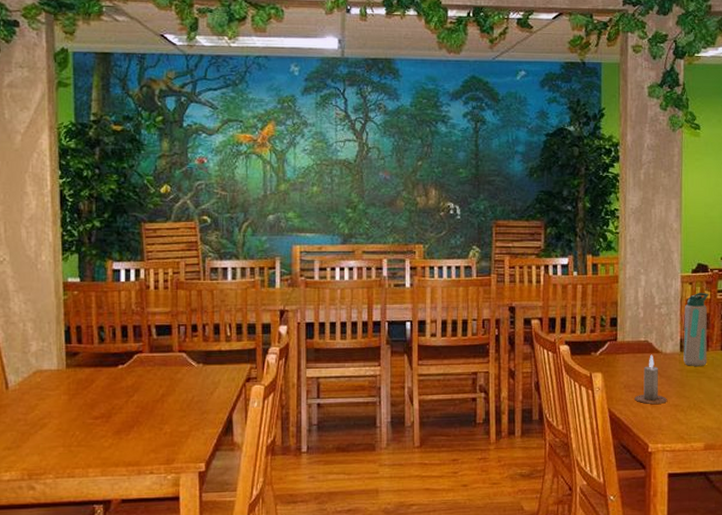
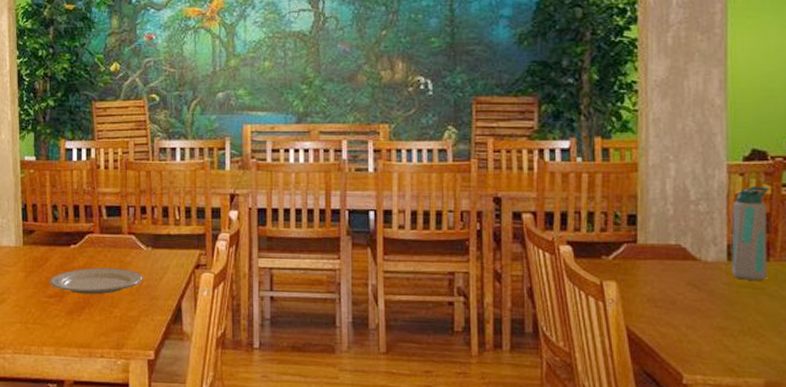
plate: none [94,385,194,413] -> present [49,267,143,295]
candle: present [635,354,668,404] -> none [662,262,710,325]

